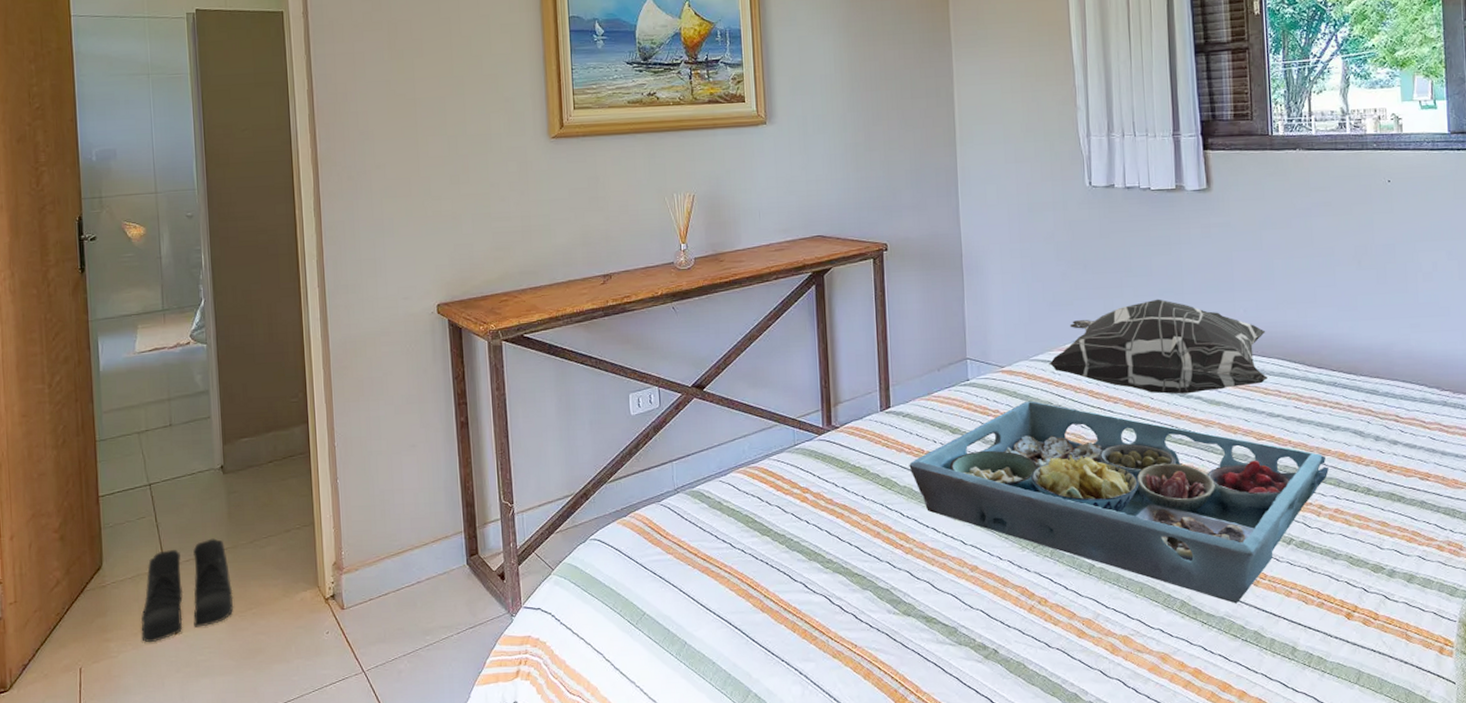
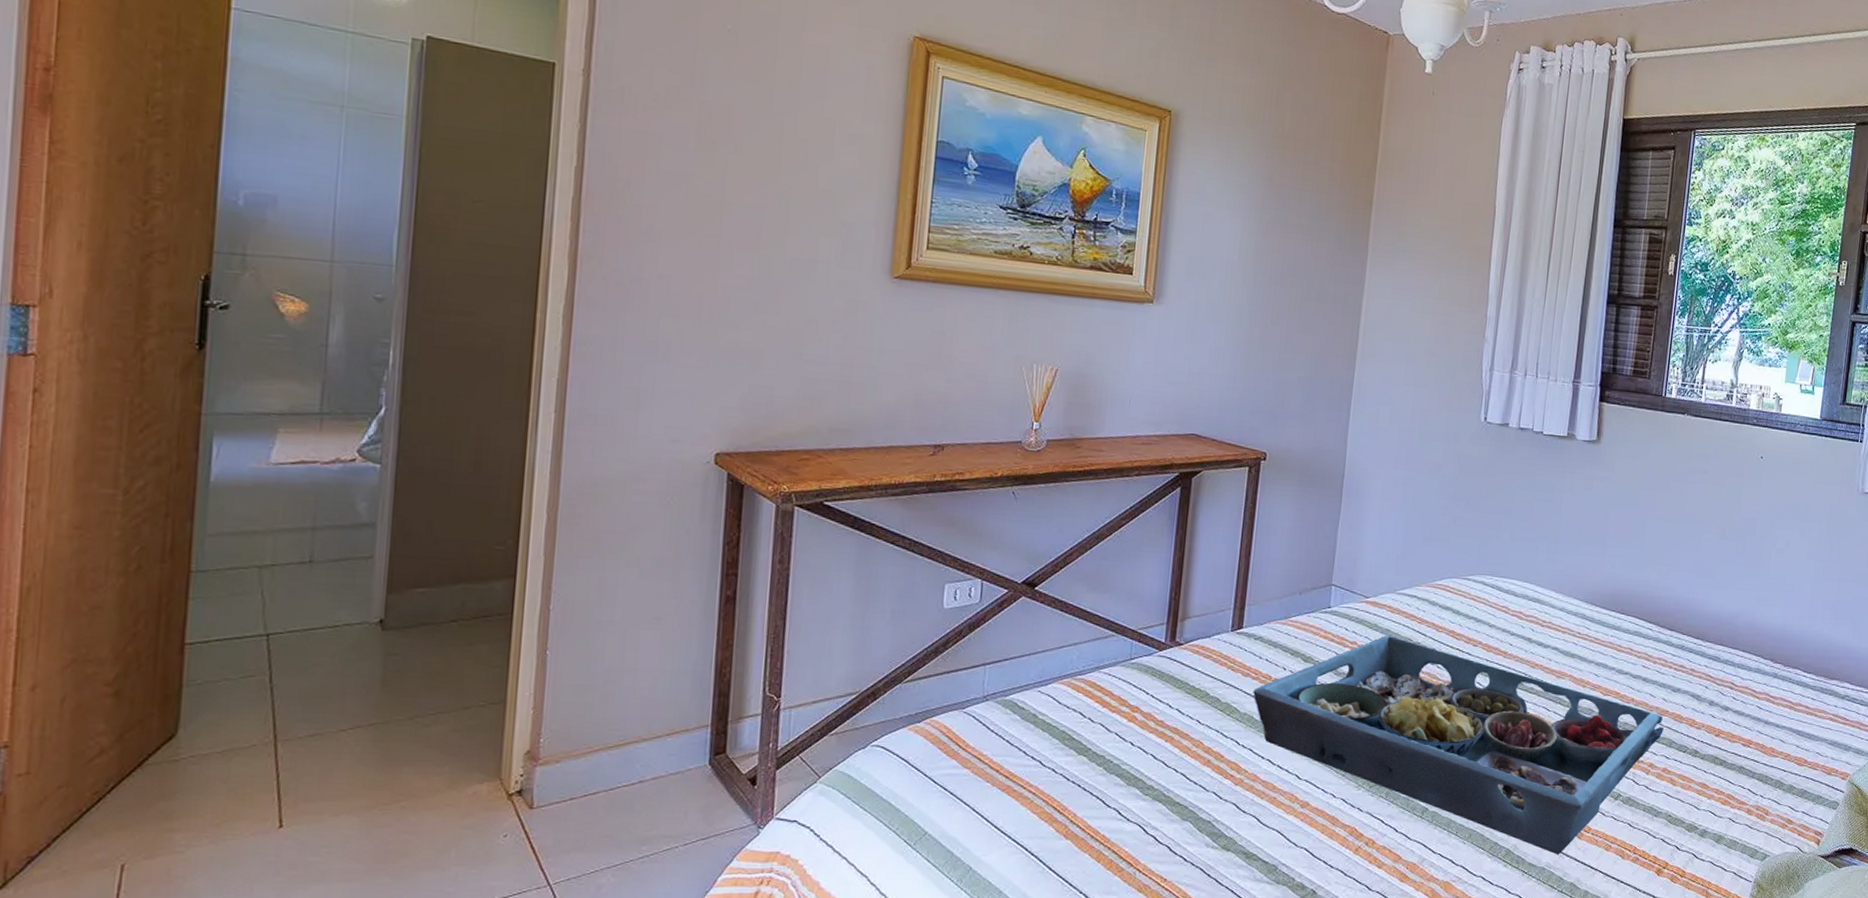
boots: present [141,538,234,643] -> none [226,710,375,837]
decorative pillow: present [1049,299,1267,394] -> none [1415,545,1629,644]

